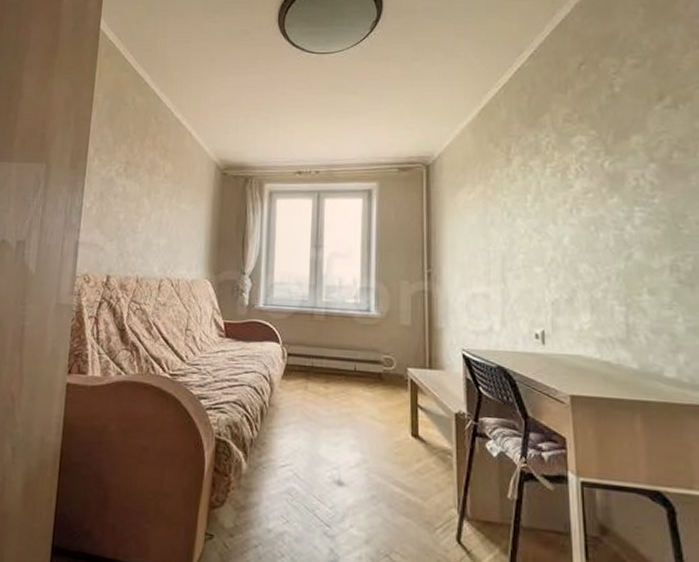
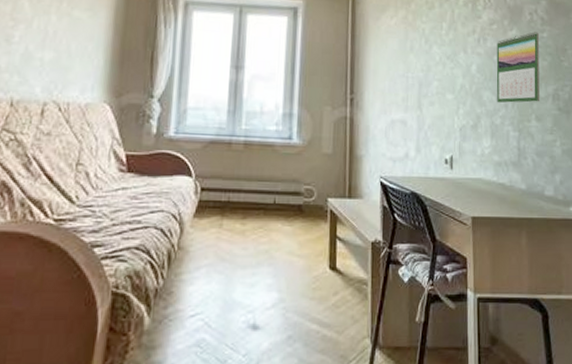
calendar: none [593,198,652,276] -> present [496,31,540,103]

